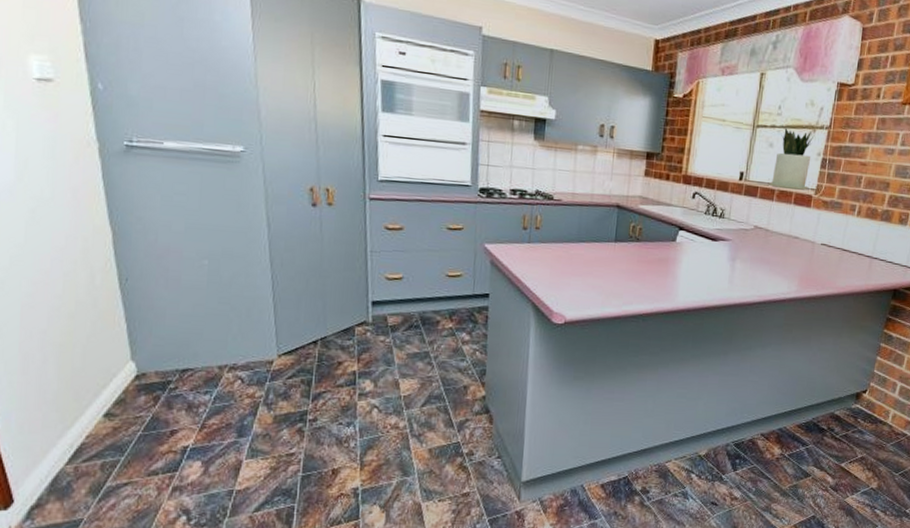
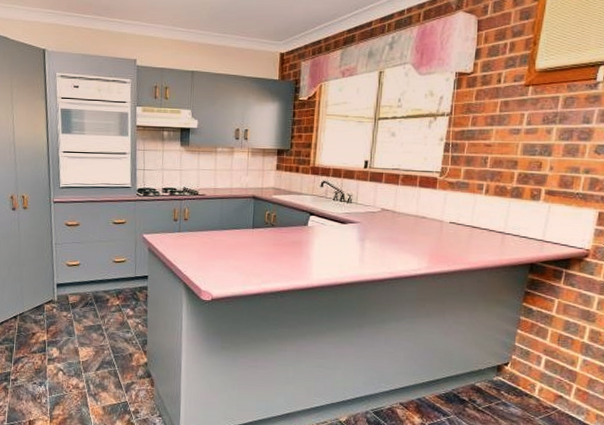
planter: present [768,128,815,190] -> none [392,117,436,173]

